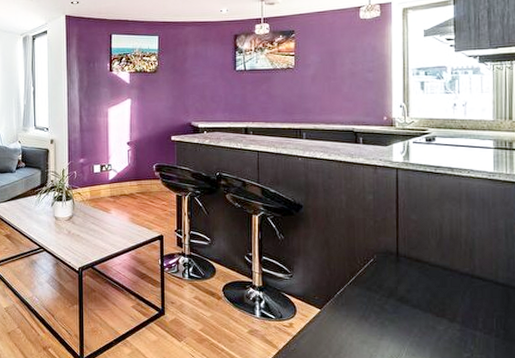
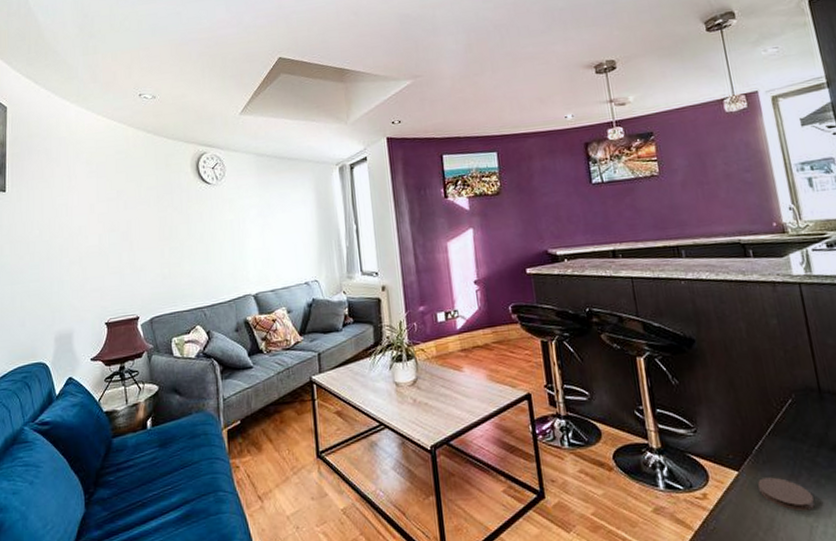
coaster: none [335,316,377,344] -> present [758,477,815,512]

